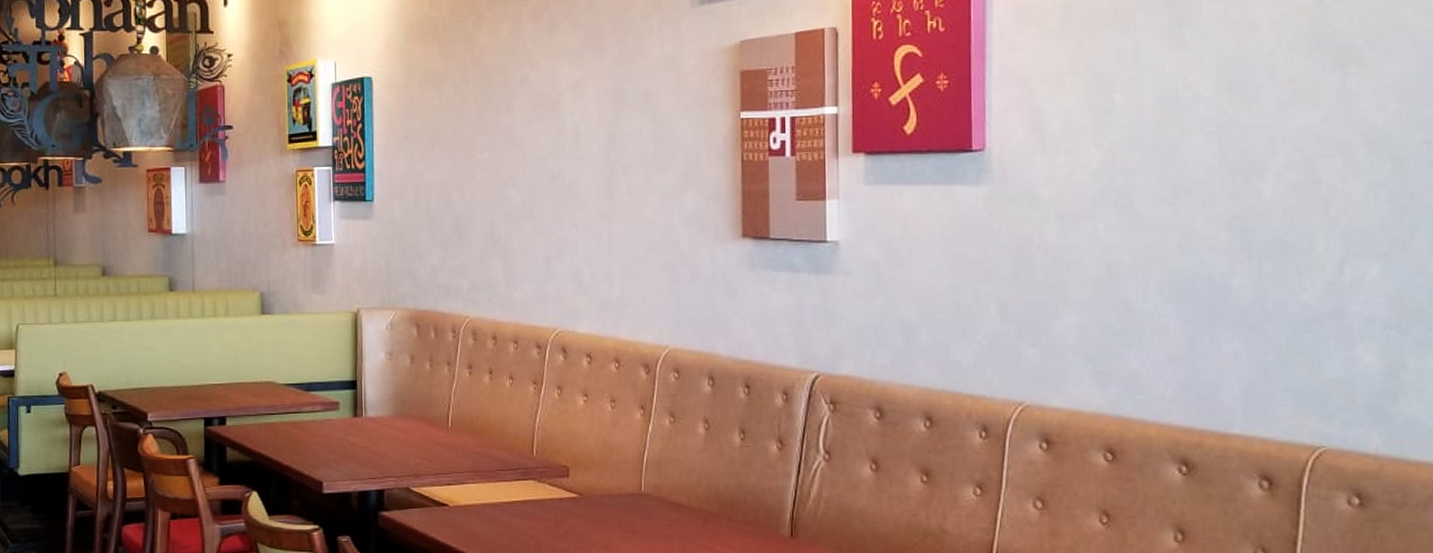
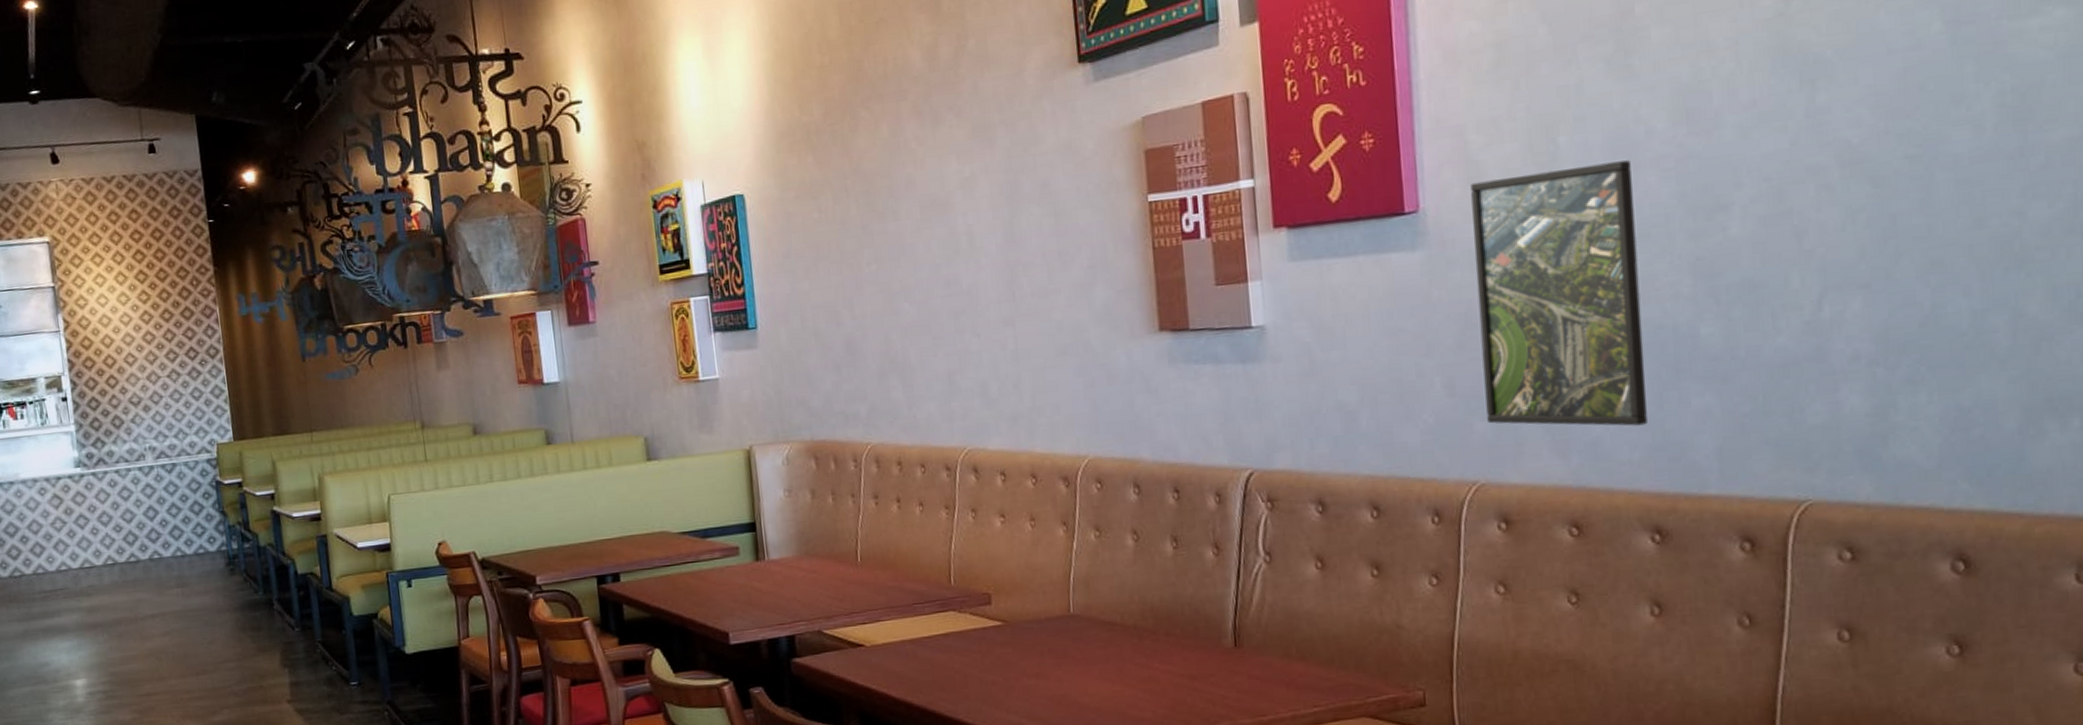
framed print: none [1032,121,1182,364] -> present [1471,160,1647,426]

